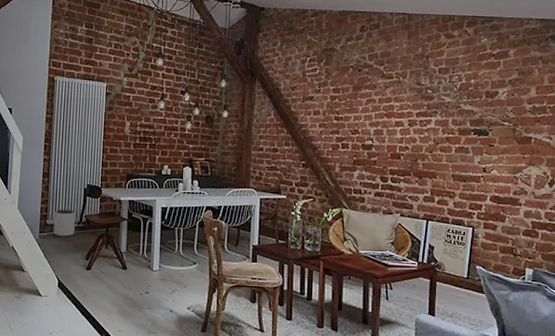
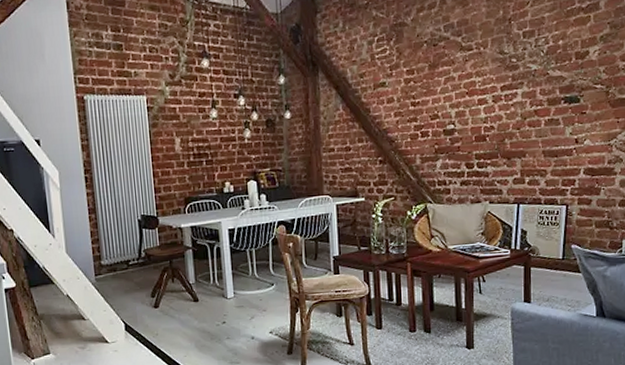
plant pot: present [53,209,76,237] -> none [109,245,135,277]

